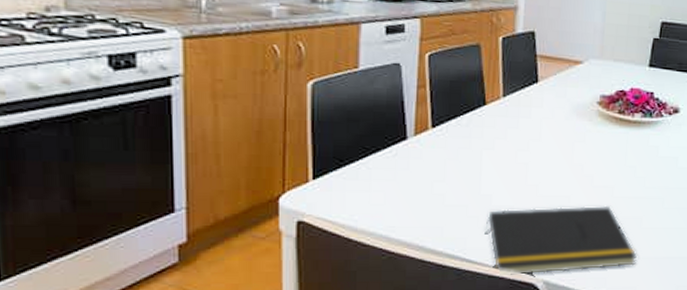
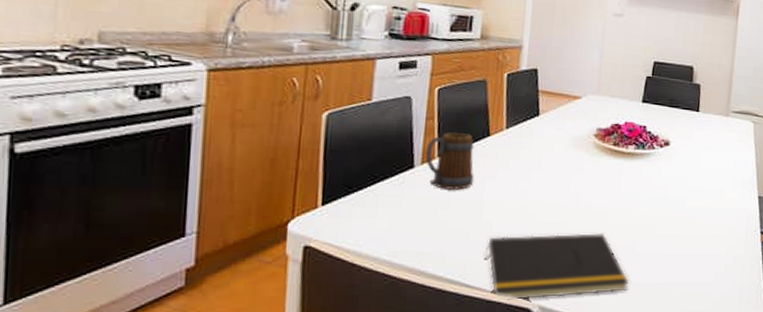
mug: none [418,101,471,163] -> present [425,132,474,191]

